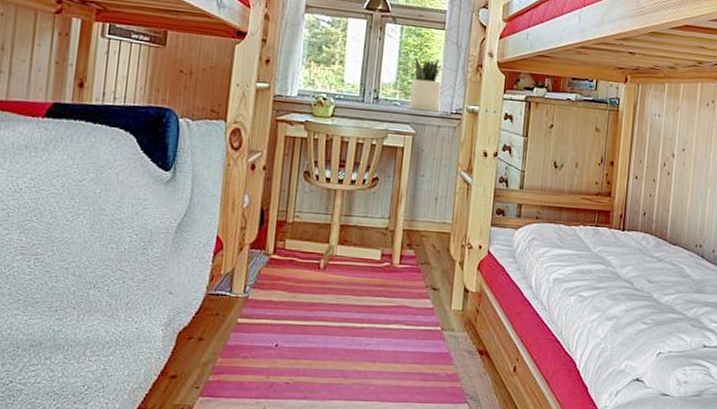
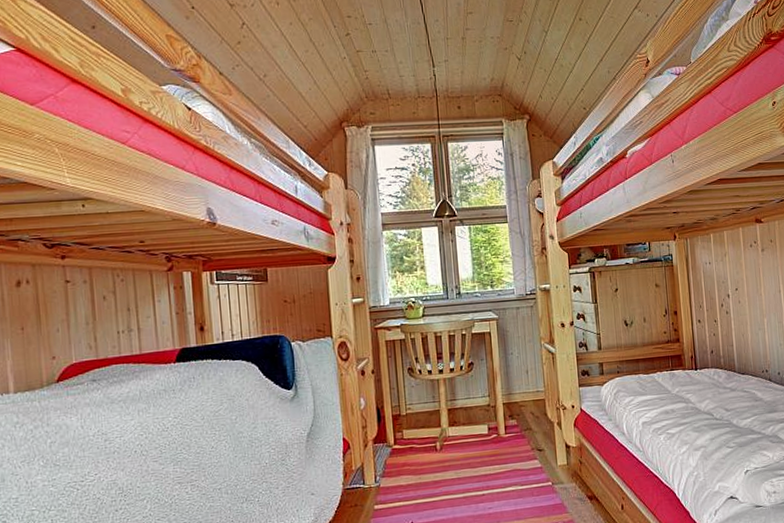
planter: present [406,57,442,114] -> none [485,249,517,299]

